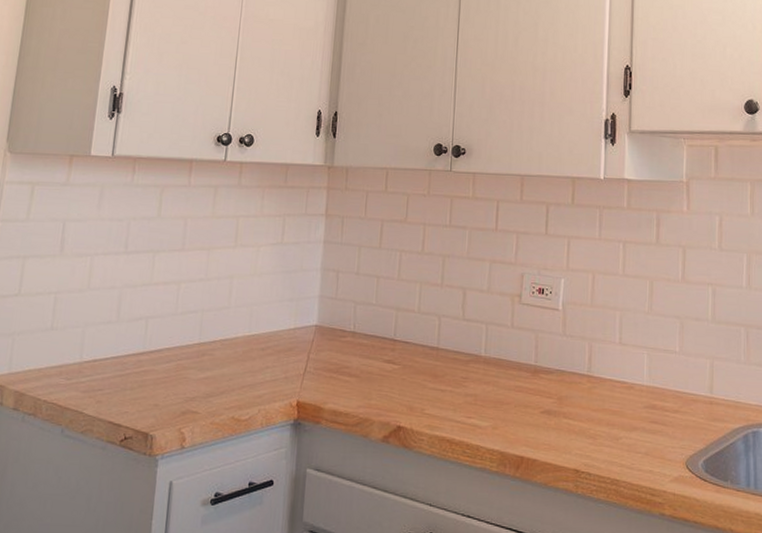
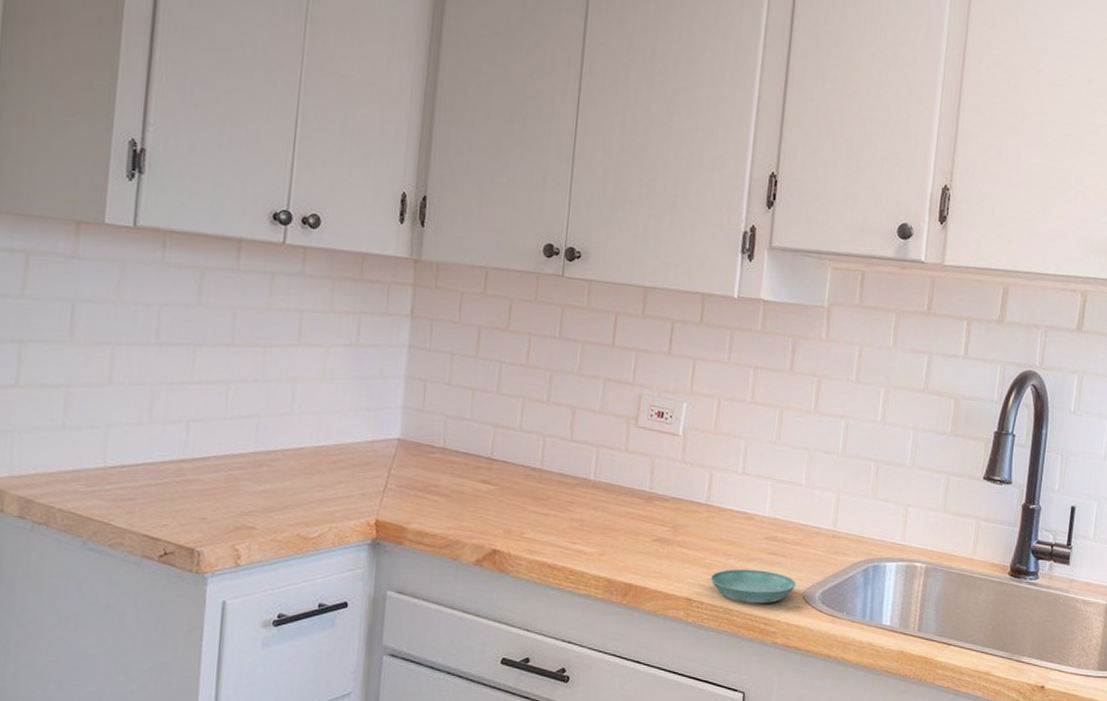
saucer: none [596,438,679,474] -> present [710,568,797,604]

